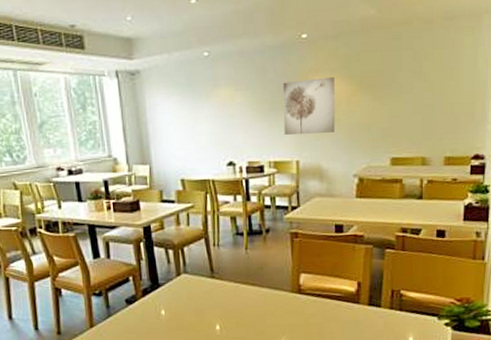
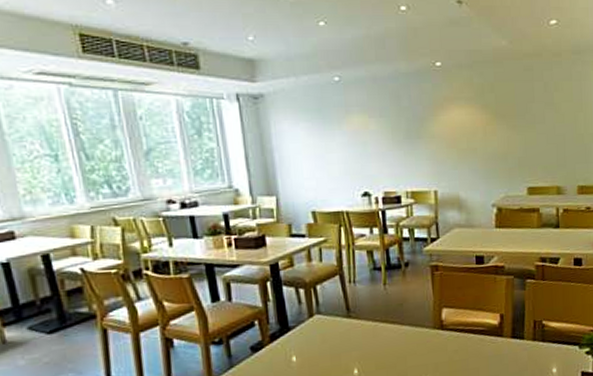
wall art: present [283,77,335,135] -> none [419,106,473,164]

